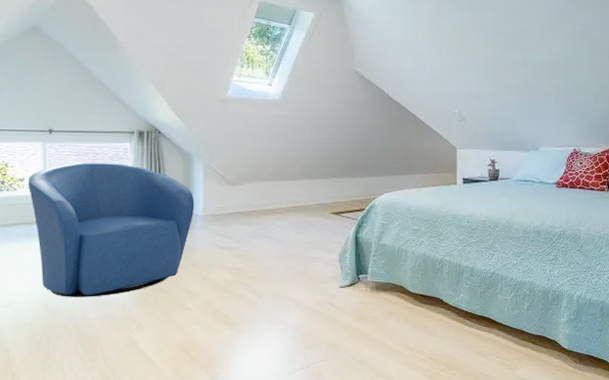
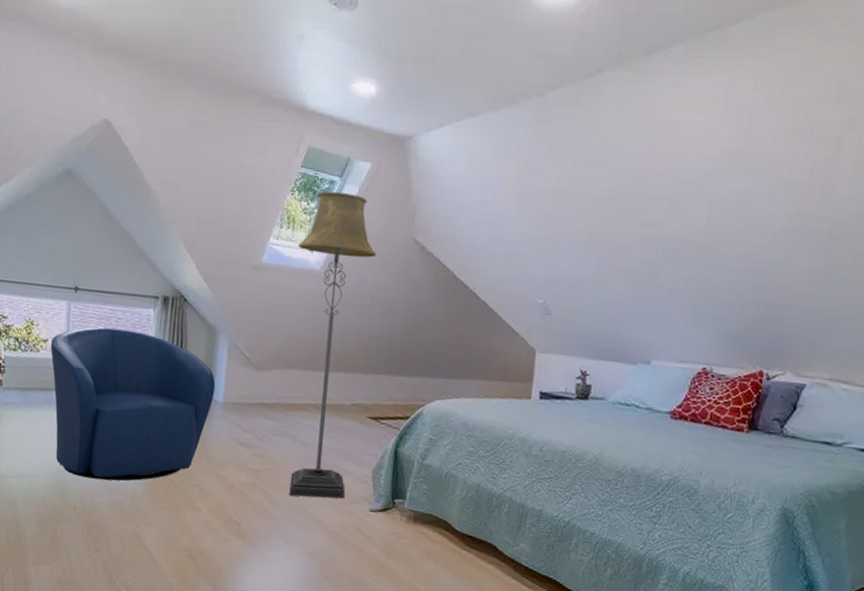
floor lamp: none [259,36,325,286] -> present [289,191,376,499]

